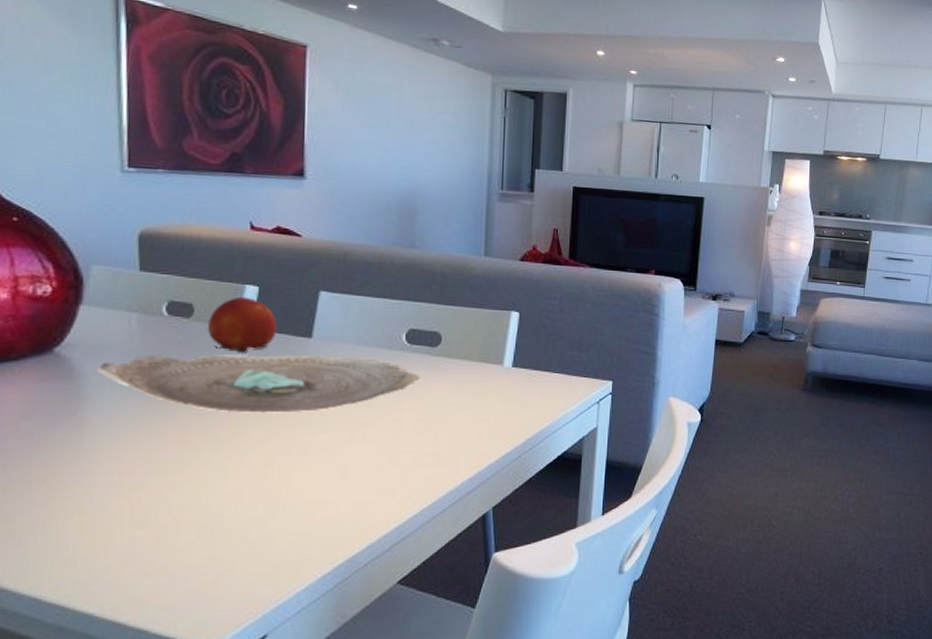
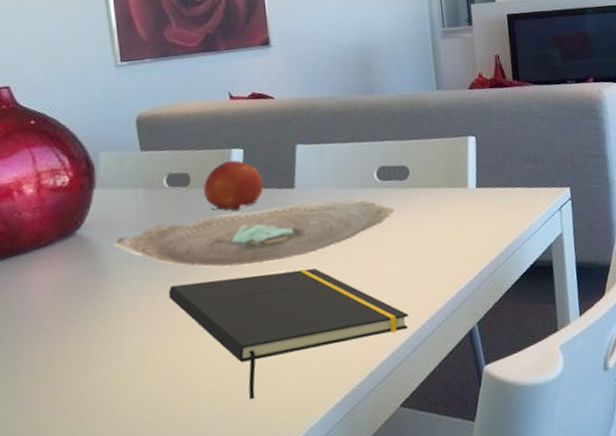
notepad: none [154,424,420,557] -> present [168,268,409,400]

